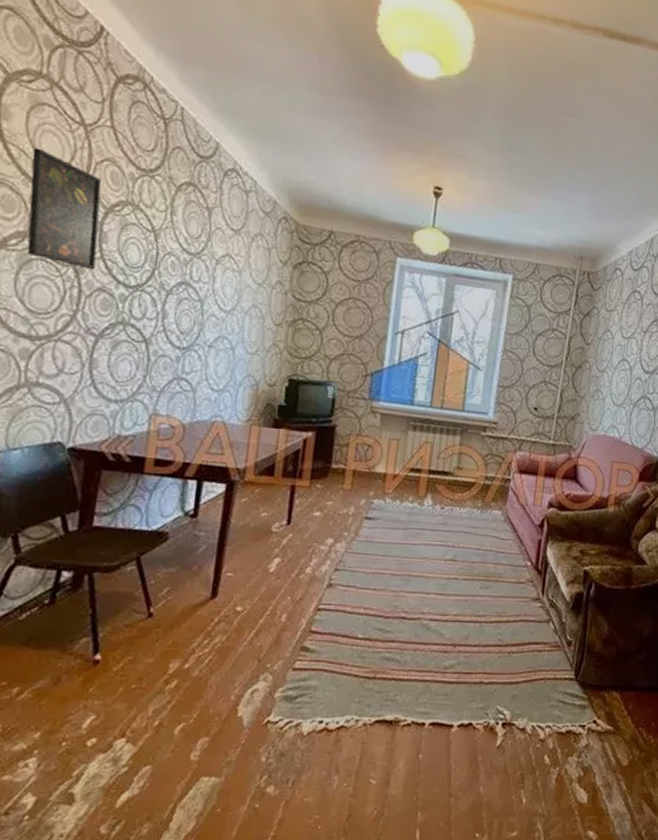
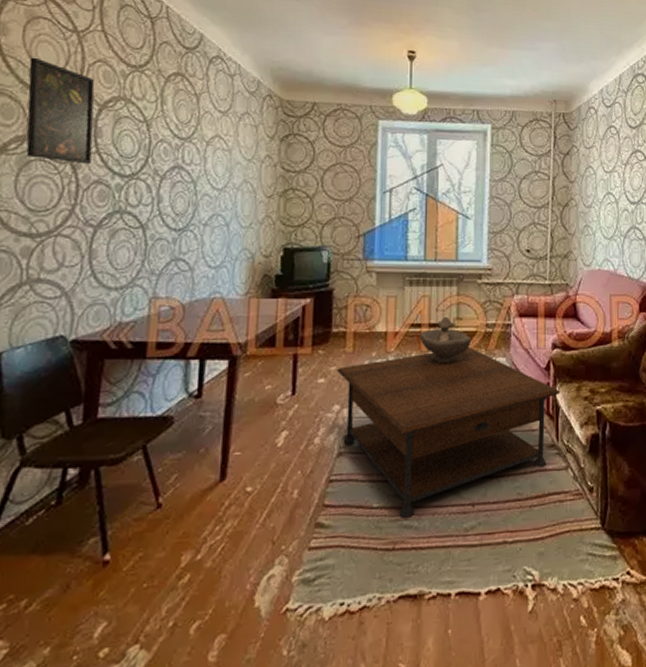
coffee table: none [333,497,552,652] -> present [336,347,561,519]
decorative bowl: none [418,464,470,511] -> present [420,316,472,364]

